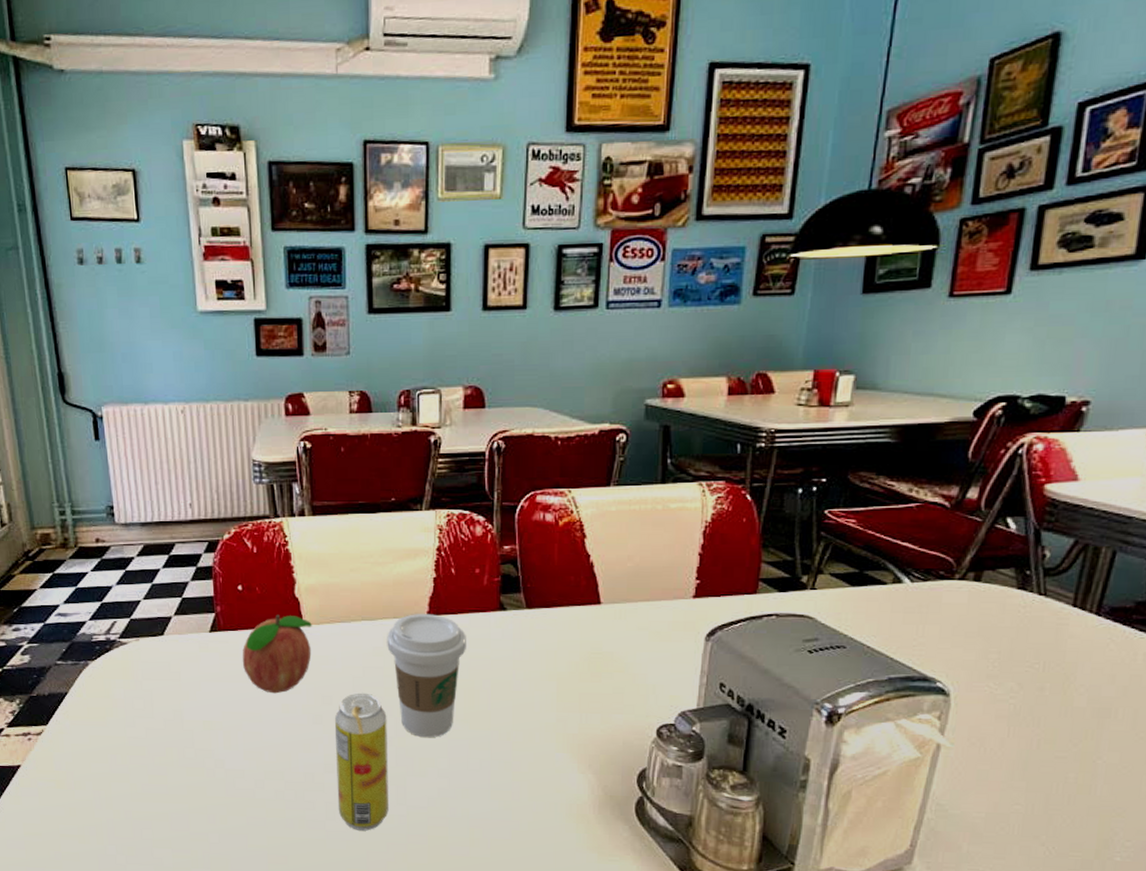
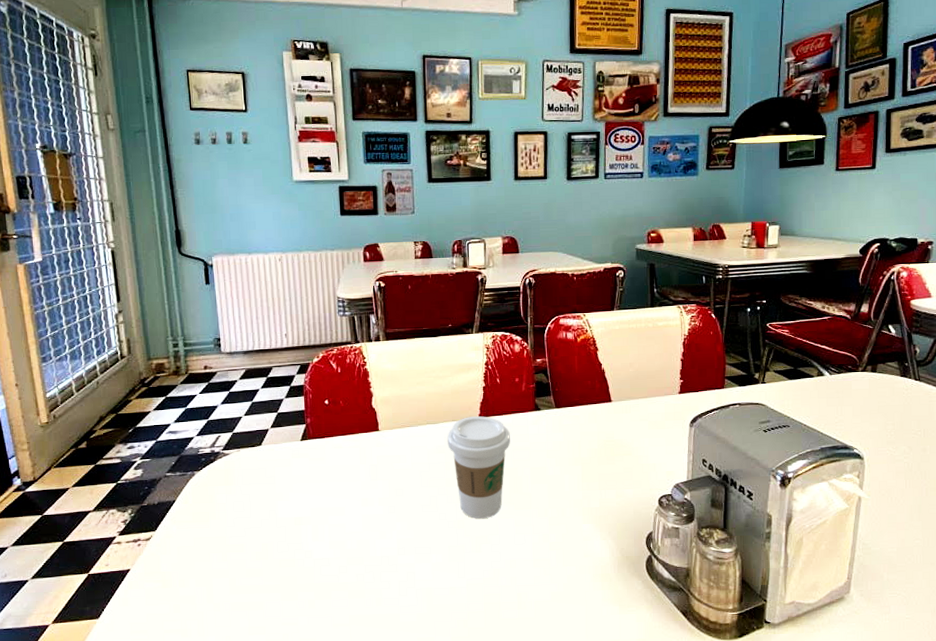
fruit: present [242,614,312,694] -> none [328,422,386,490]
beverage can: present [335,692,389,831] -> none [406,484,451,603]

